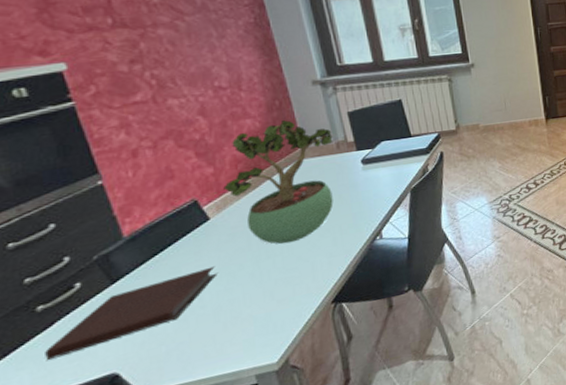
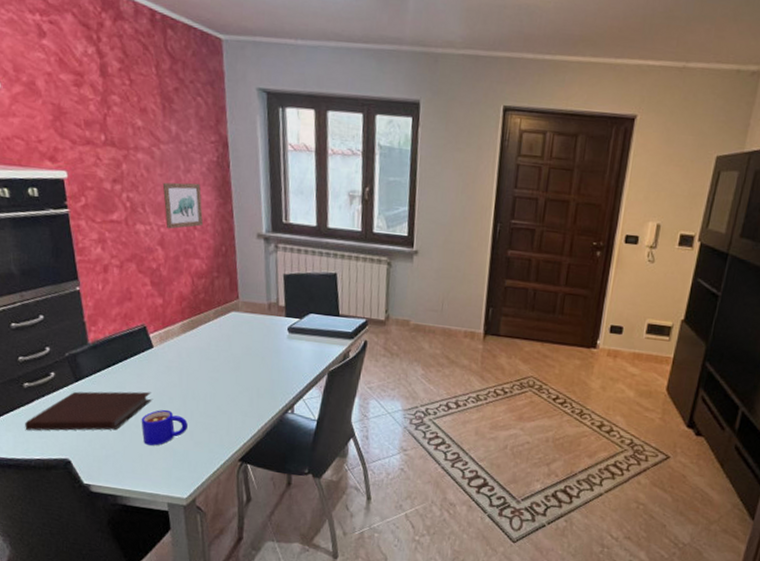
wall art: none [193,46,250,97] -> present [162,182,204,229]
mug: none [206,278,266,323] -> present [141,409,188,446]
potted plant: present [223,119,333,245] -> none [168,267,267,391]

